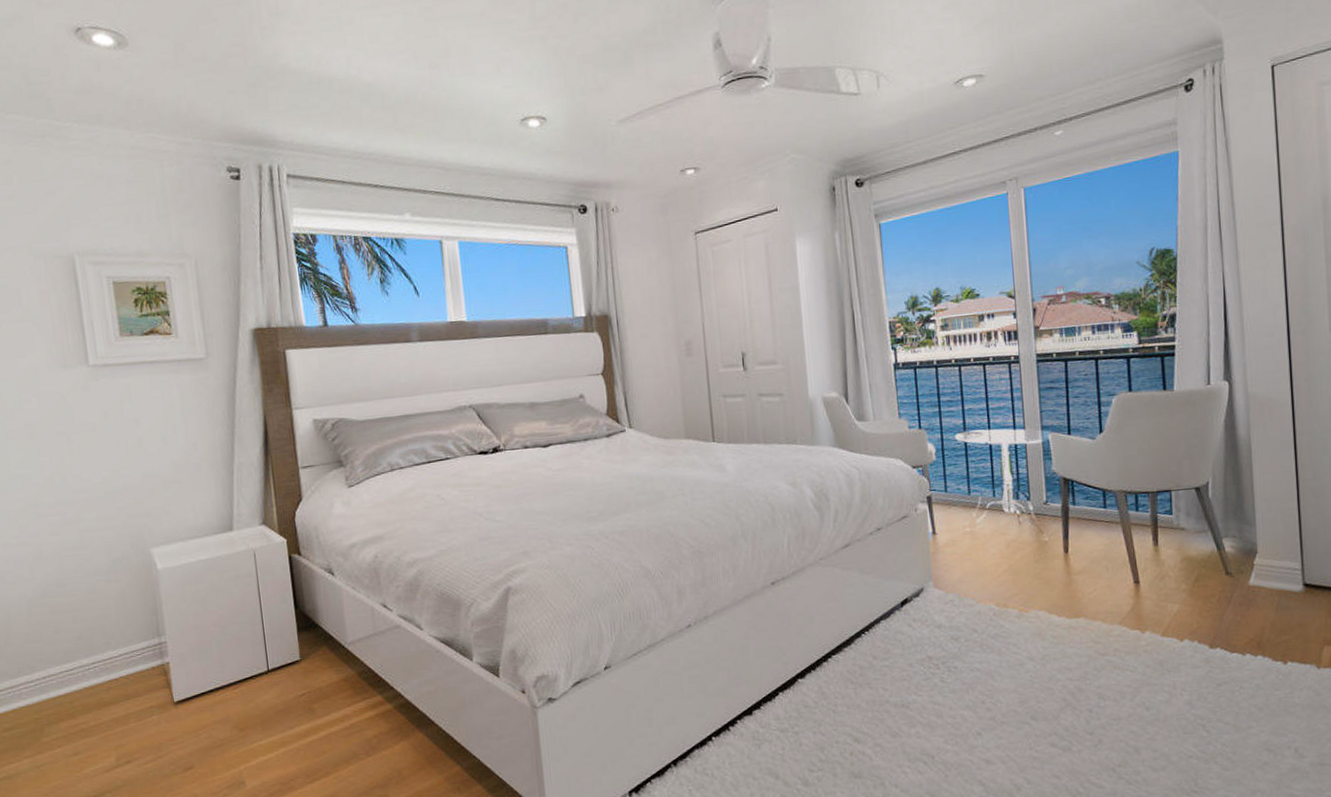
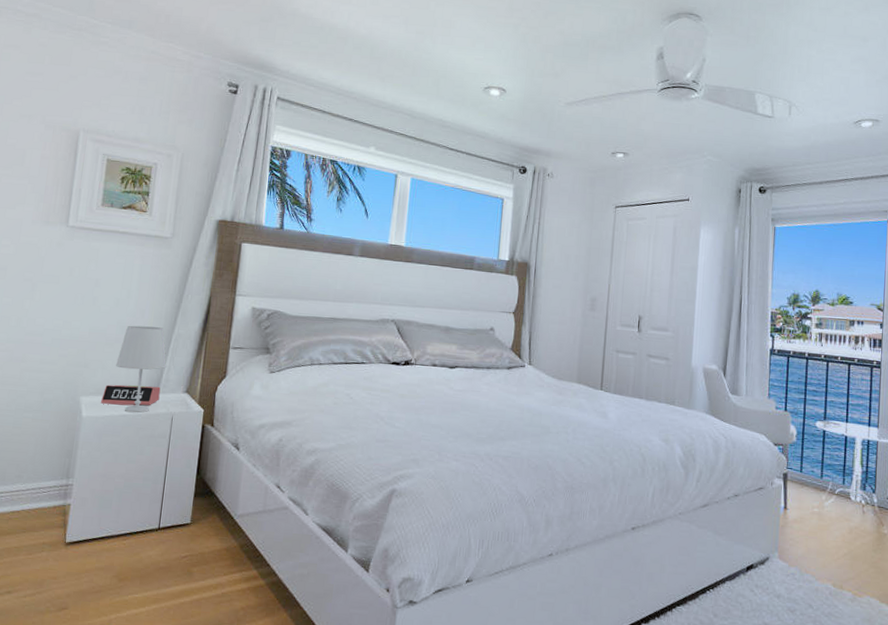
alarm clock: none [173,523,236,552] -> present [101,384,161,406]
table lamp: none [179,459,235,557] -> present [116,325,167,413]

